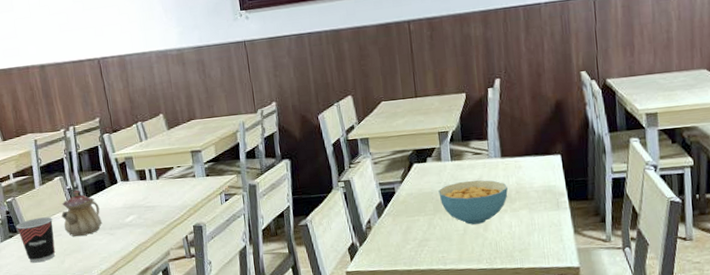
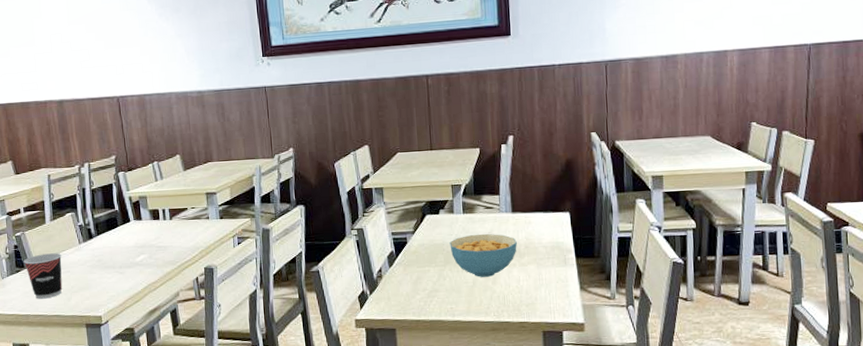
teapot: present [61,190,102,237] -> none [71,227,112,274]

